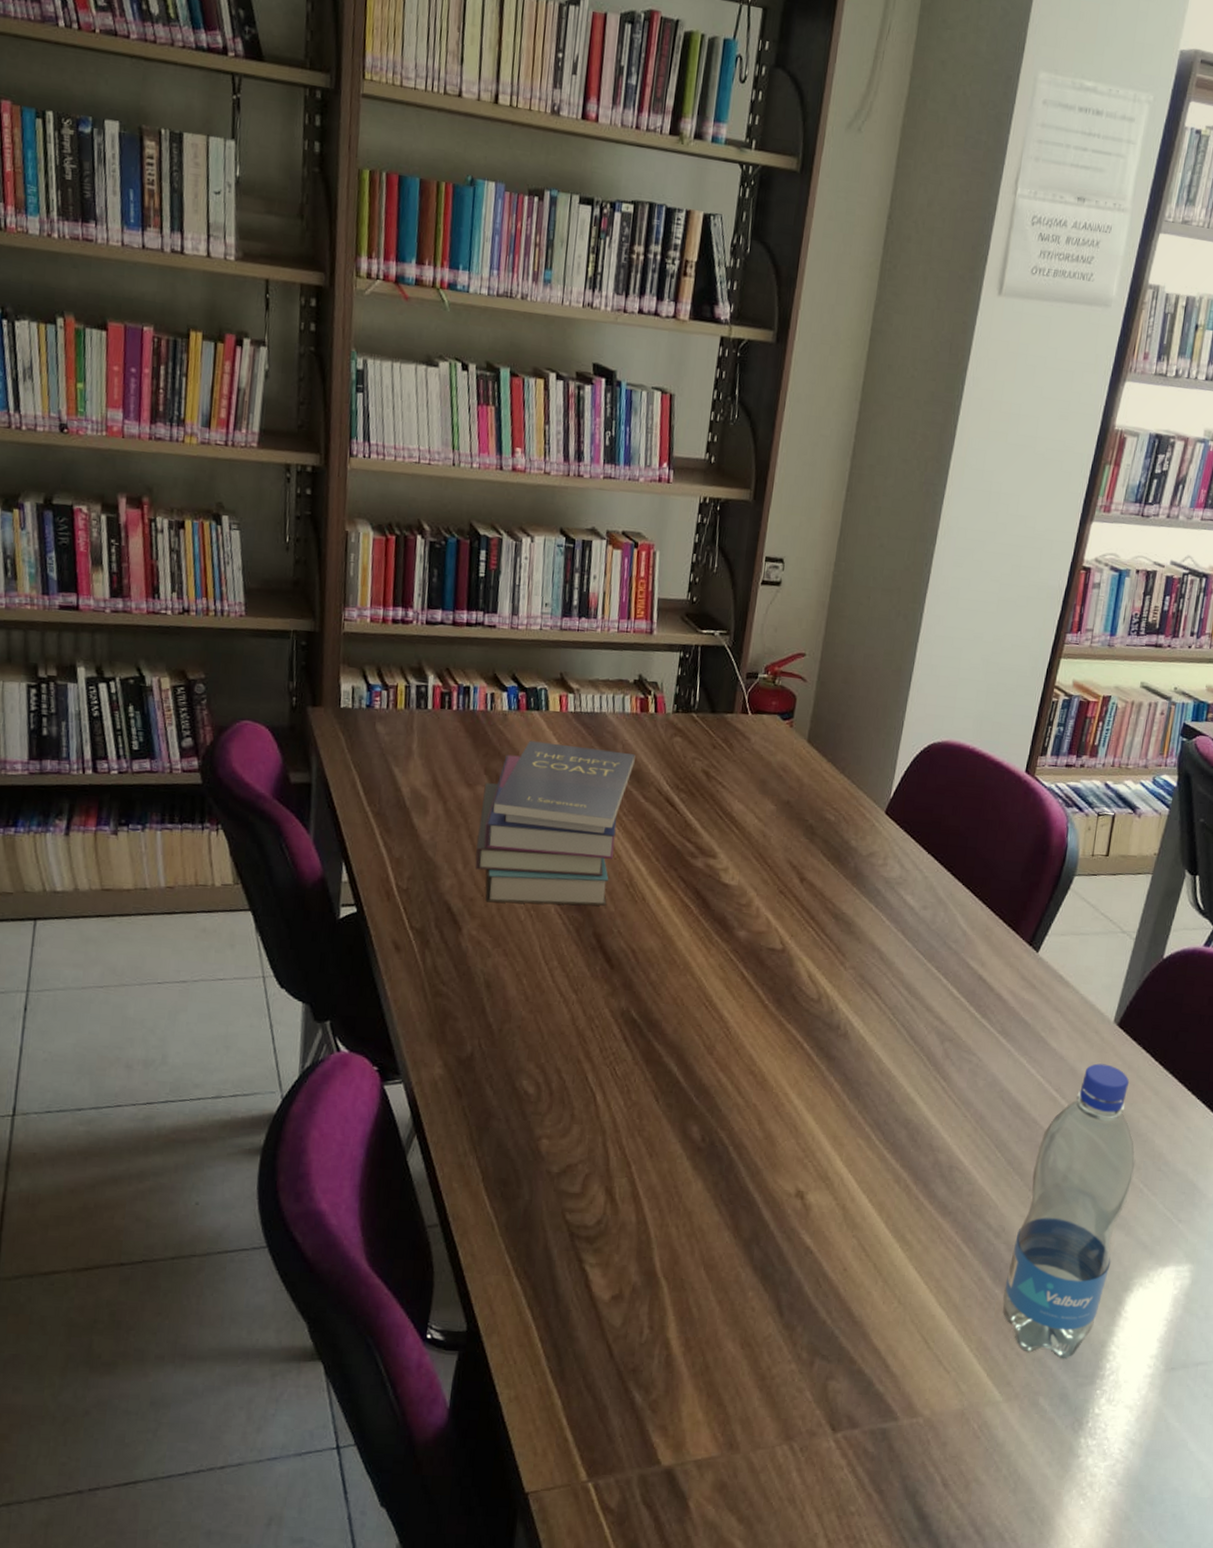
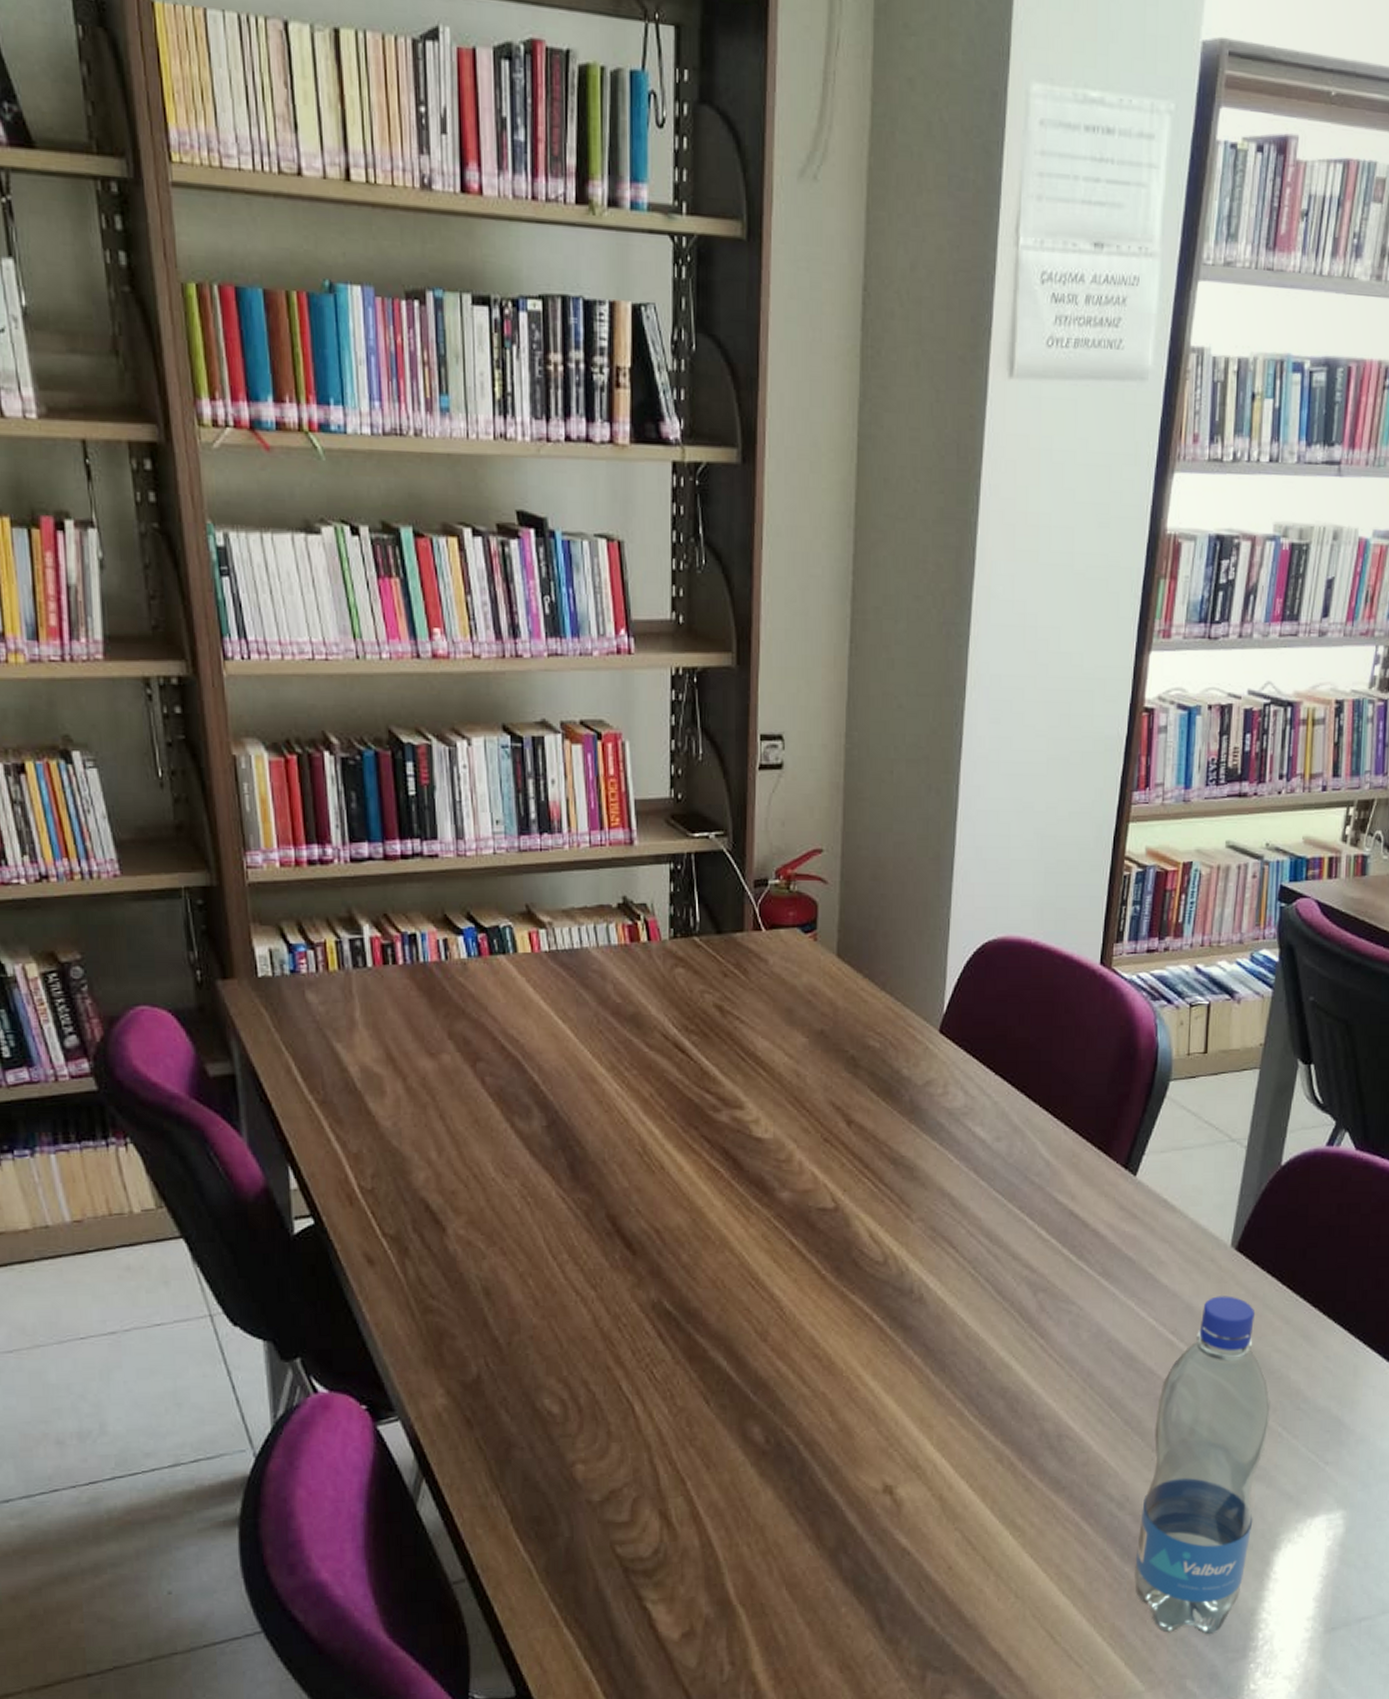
books: present [475,740,636,906] -> none [450,992,631,1194]

